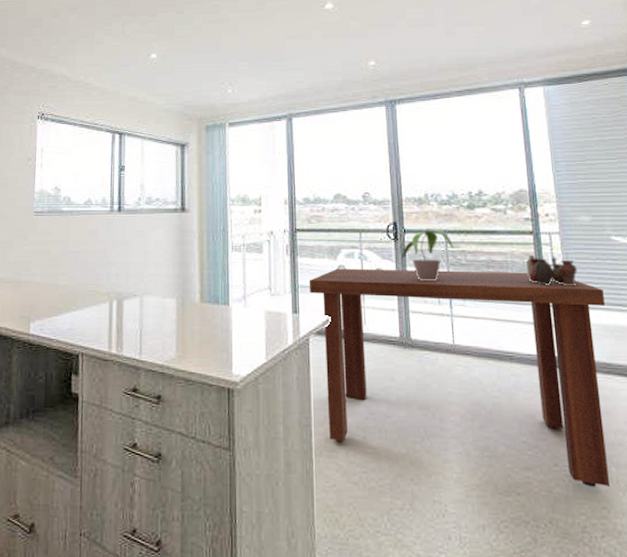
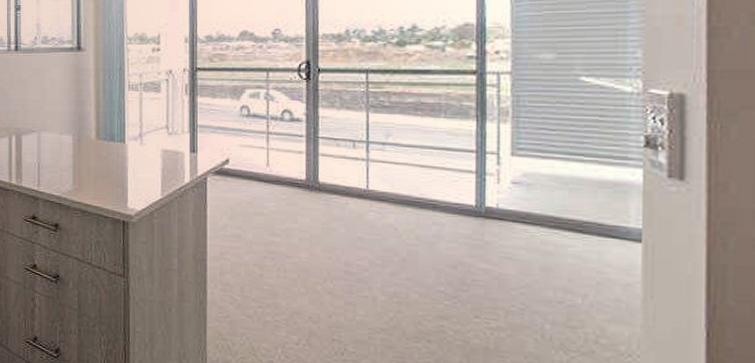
dining table: present [308,268,611,487] -> none [208,109,561,343]
potted plant: present [402,229,455,280] -> none [314,68,377,123]
vase: present [525,254,577,286] -> none [463,96,529,133]

